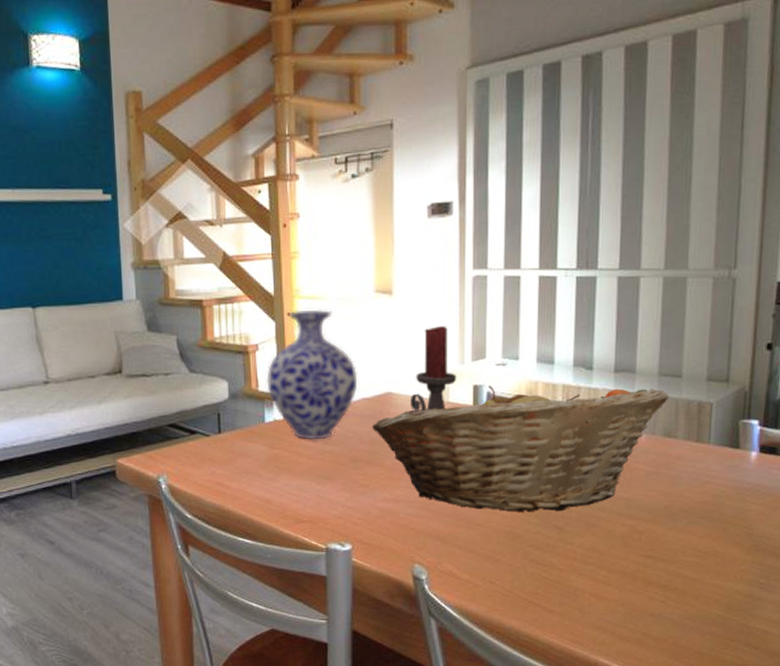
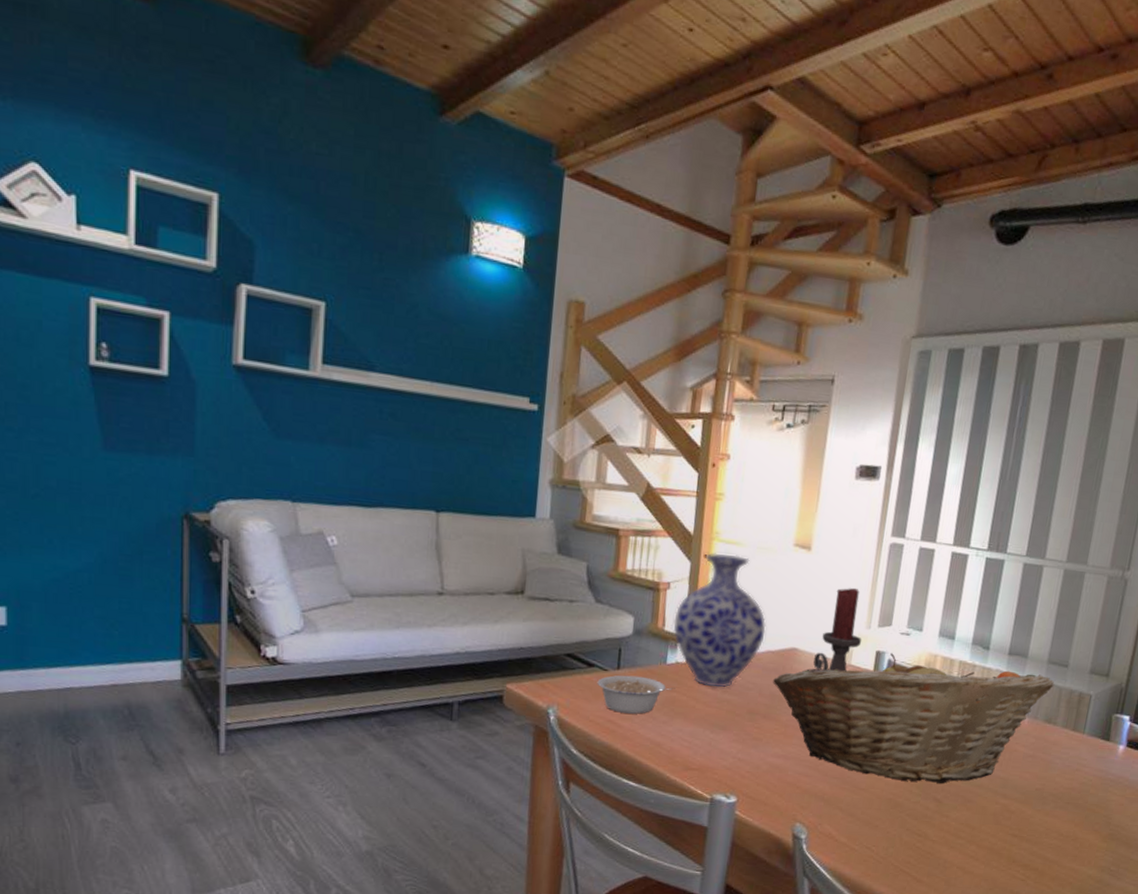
legume: none [201,437,277,475] -> present [597,675,676,714]

